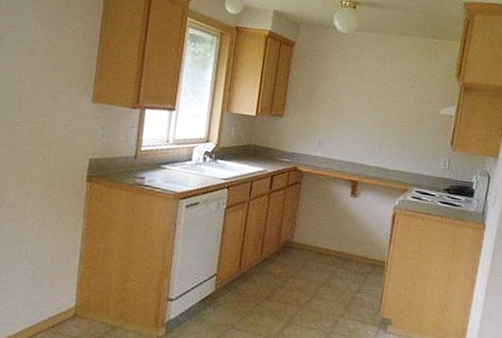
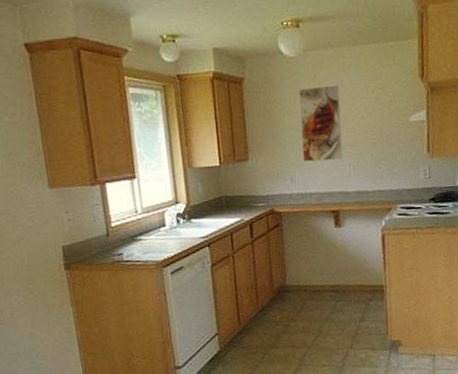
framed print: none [334,63,381,135] -> present [299,85,343,162]

